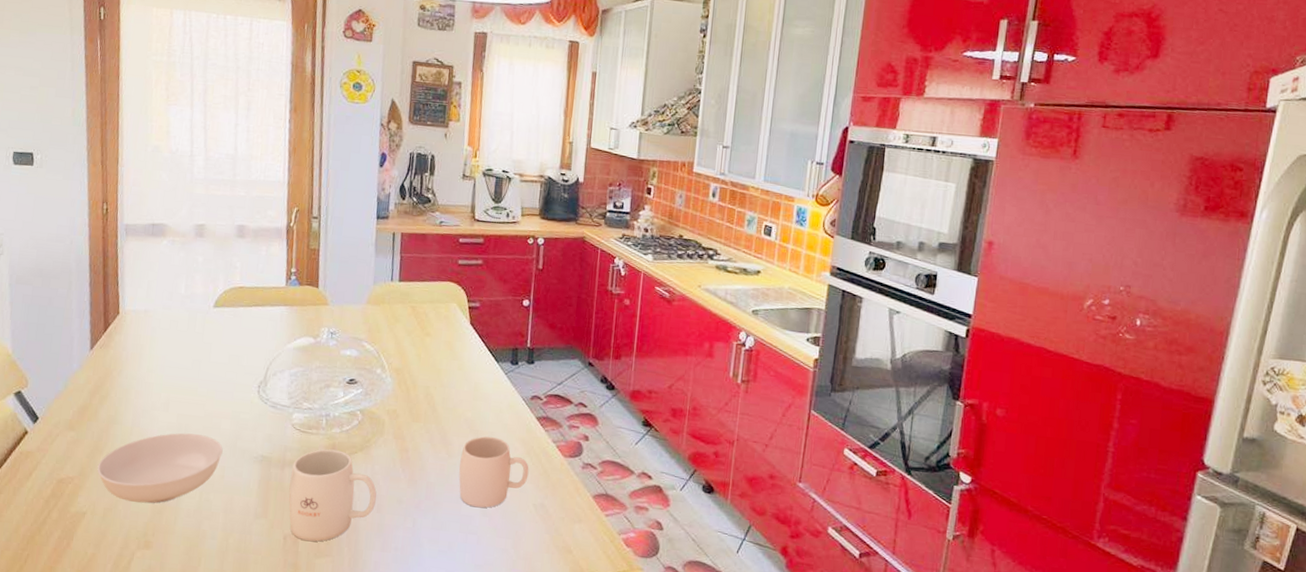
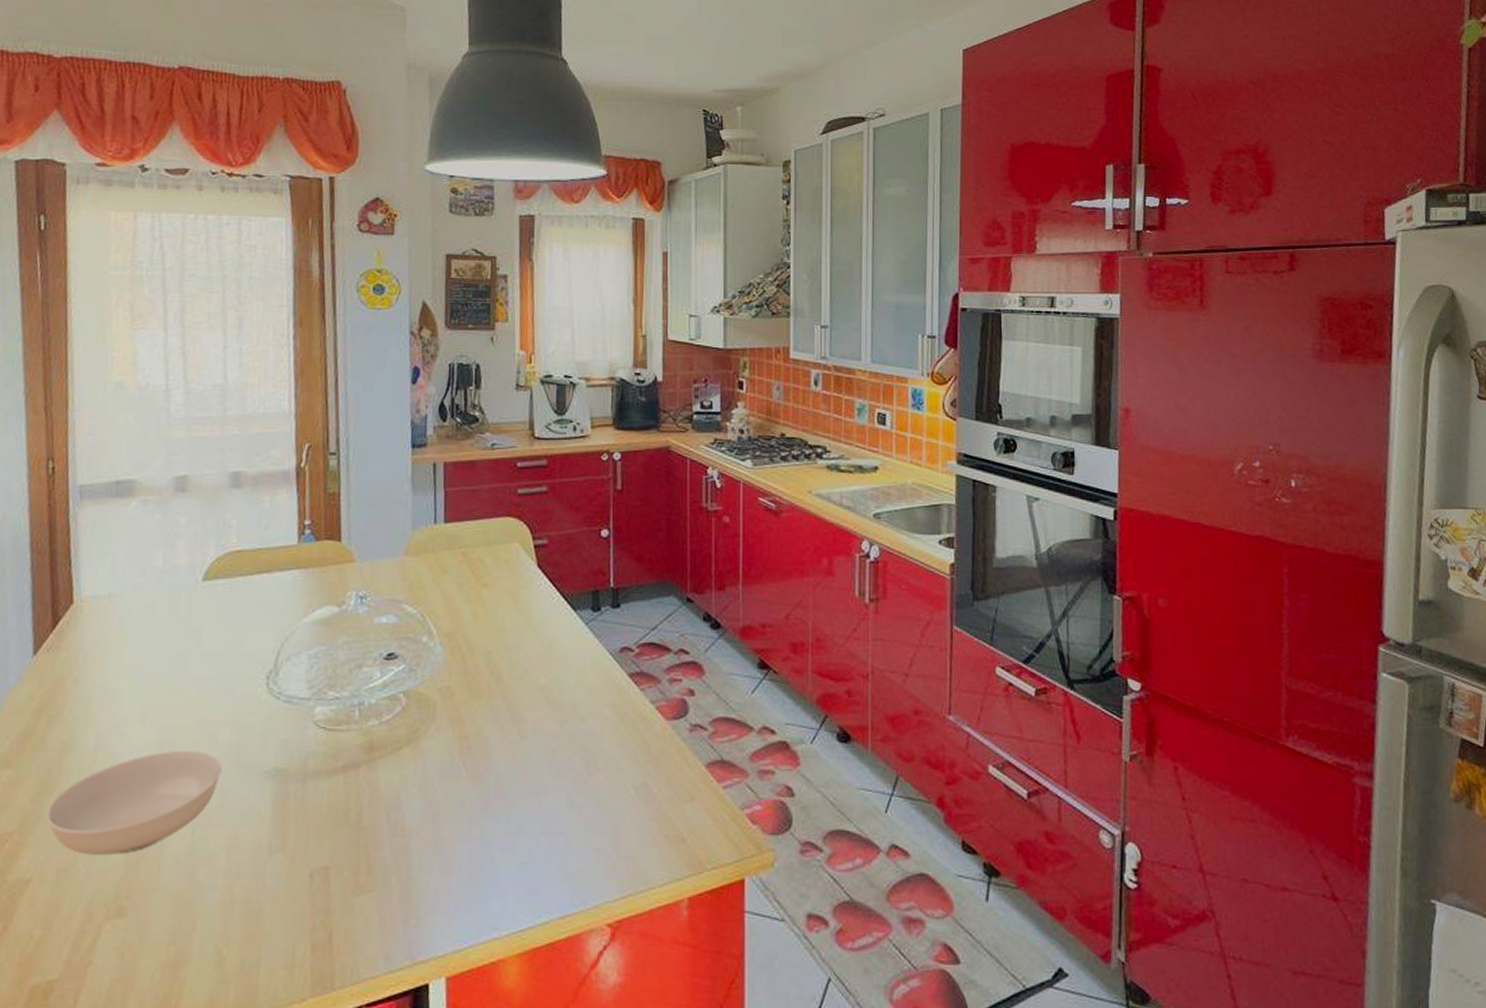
mug: present [288,449,377,542] -> none [314,748,432,876]
mug: present [458,436,529,508] -> none [536,705,624,800]

